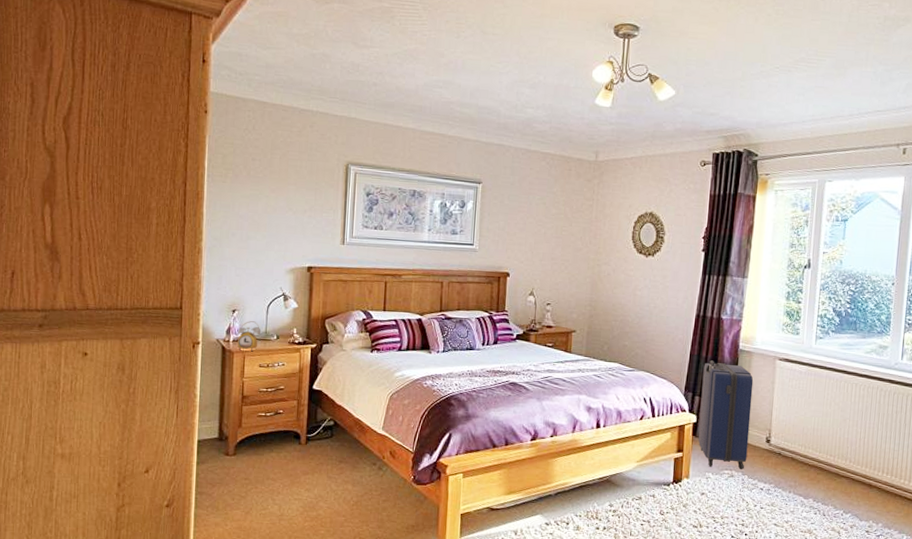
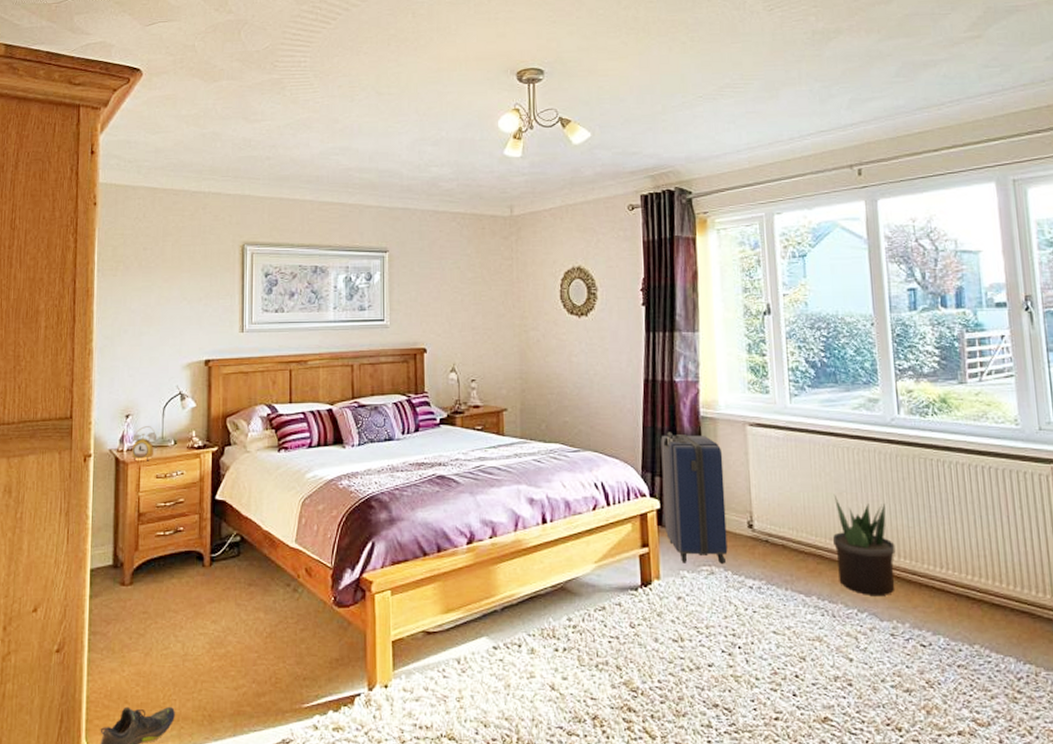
planter: none [832,420,881,501] -> present [832,494,896,595]

